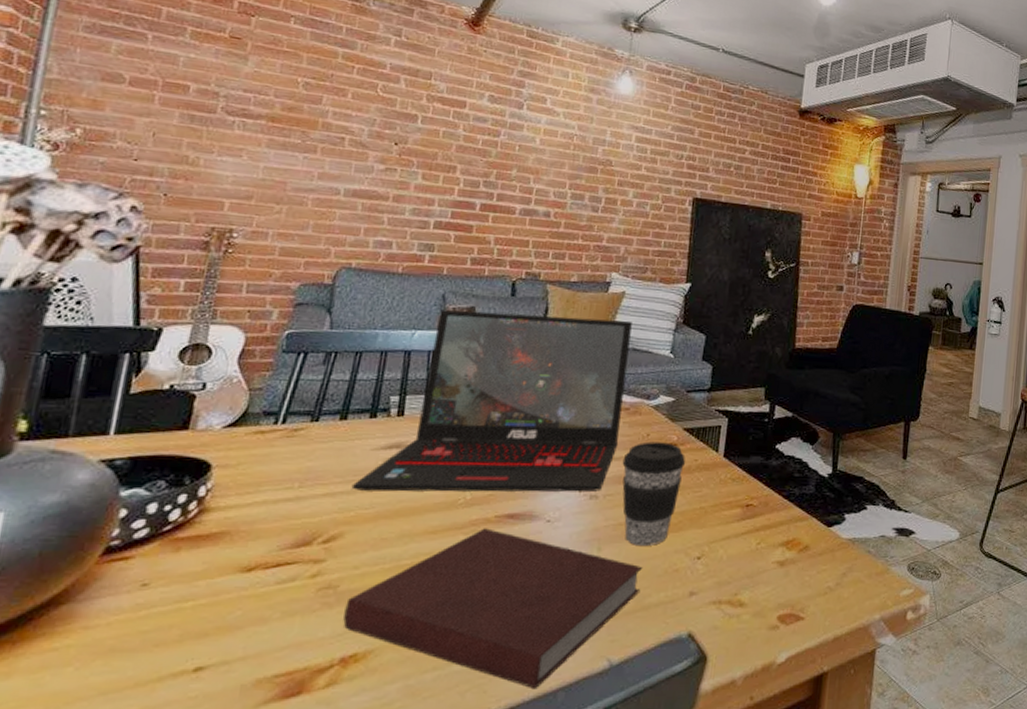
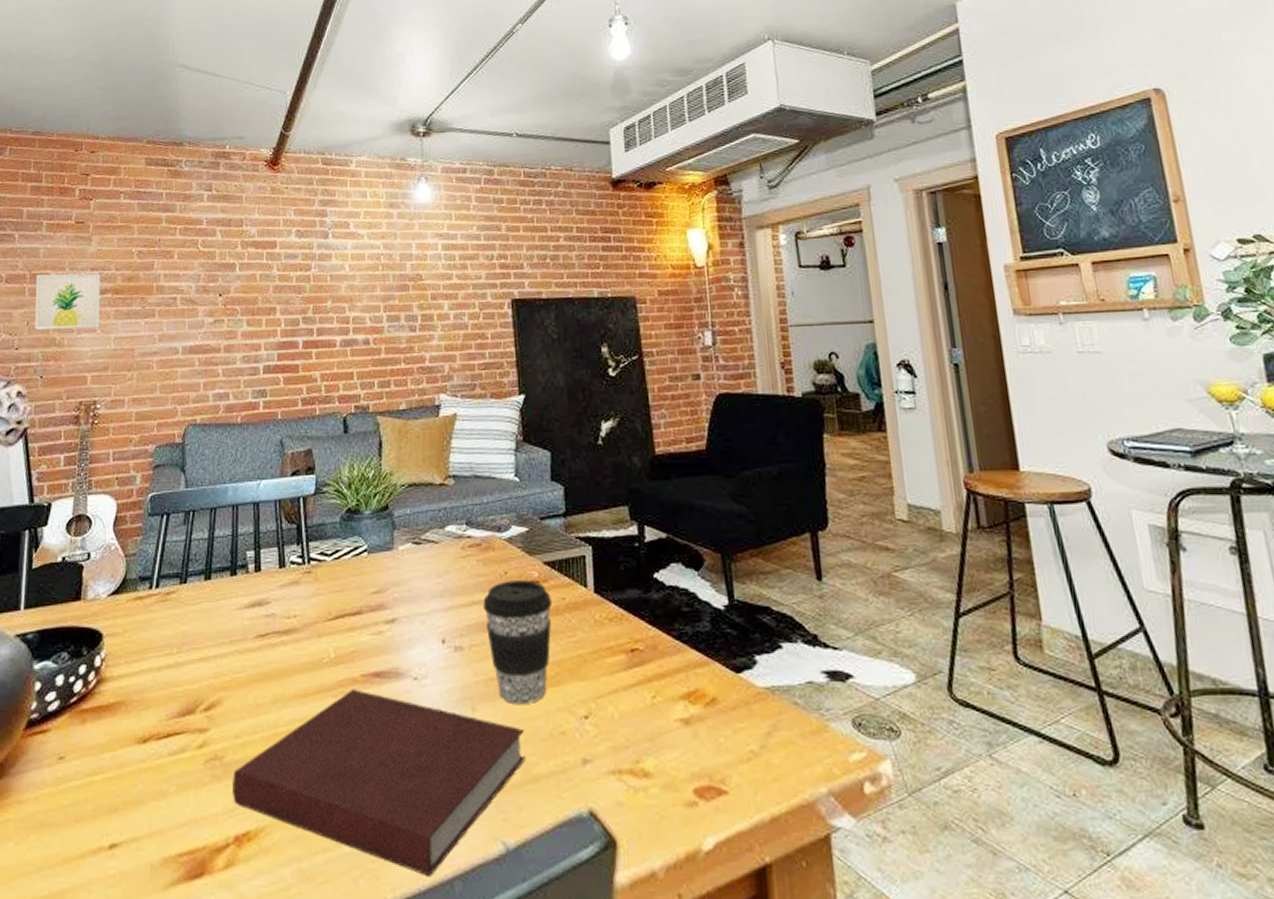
wall art: none [162,84,255,154] -> present [35,273,101,330]
laptop: present [351,309,632,492] -> none [223,445,474,653]

